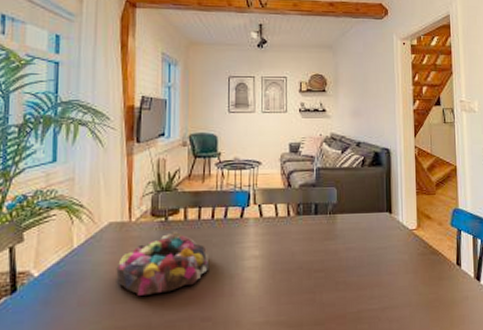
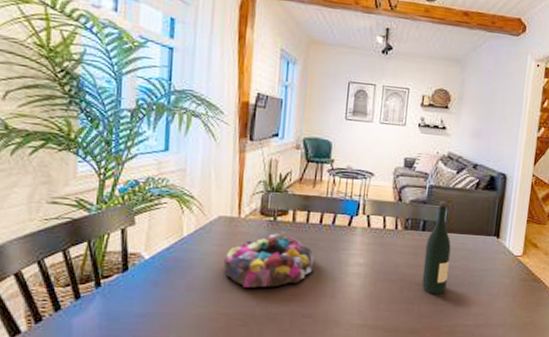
wine bottle: none [320,182,346,281] -> present [421,201,451,295]

